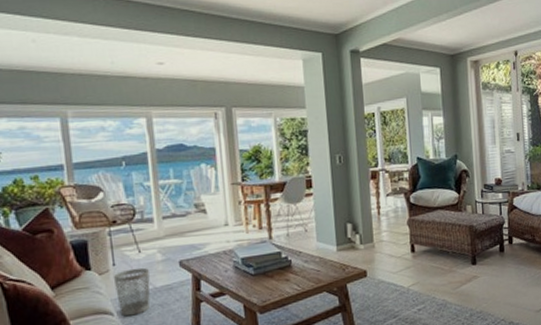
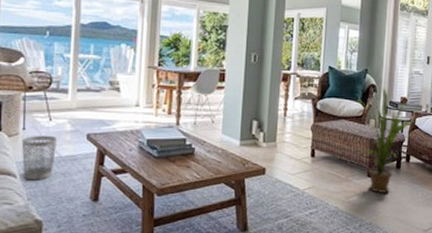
house plant: none [450,171,510,280] -> present [357,87,412,193]

